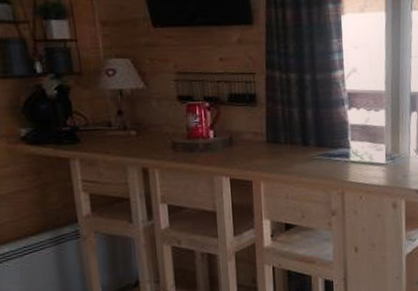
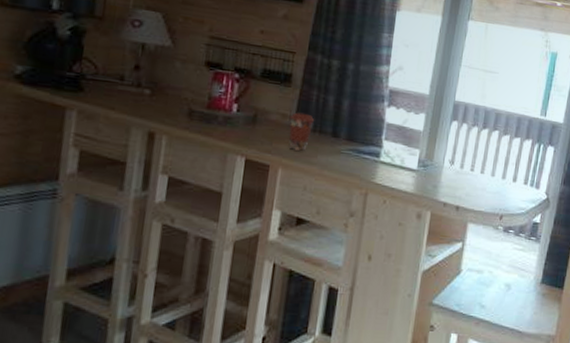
coffee cup: none [261,128,285,164] -> present [289,112,315,151]

